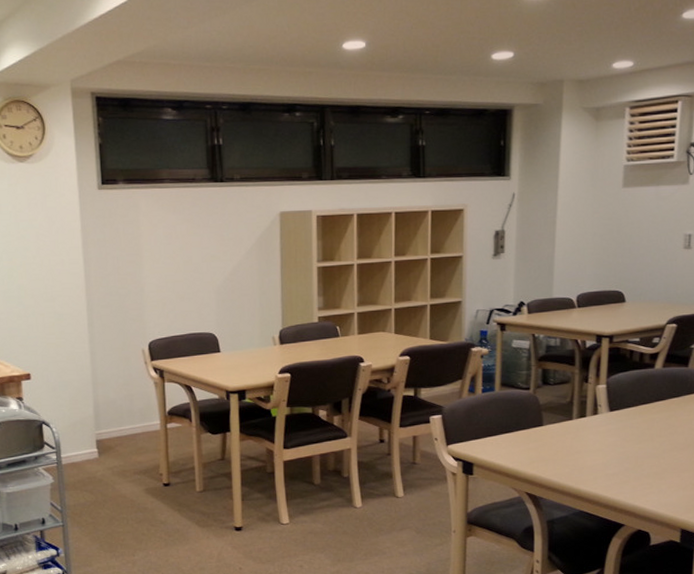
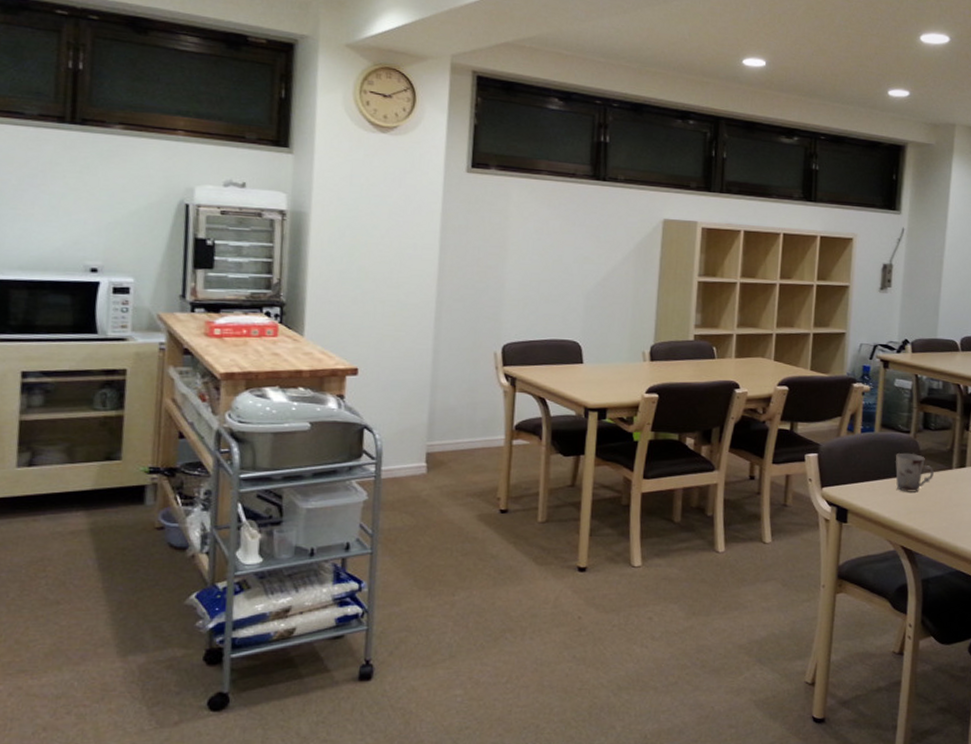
cup: none [517,407,555,444] -> present [896,452,934,492]

